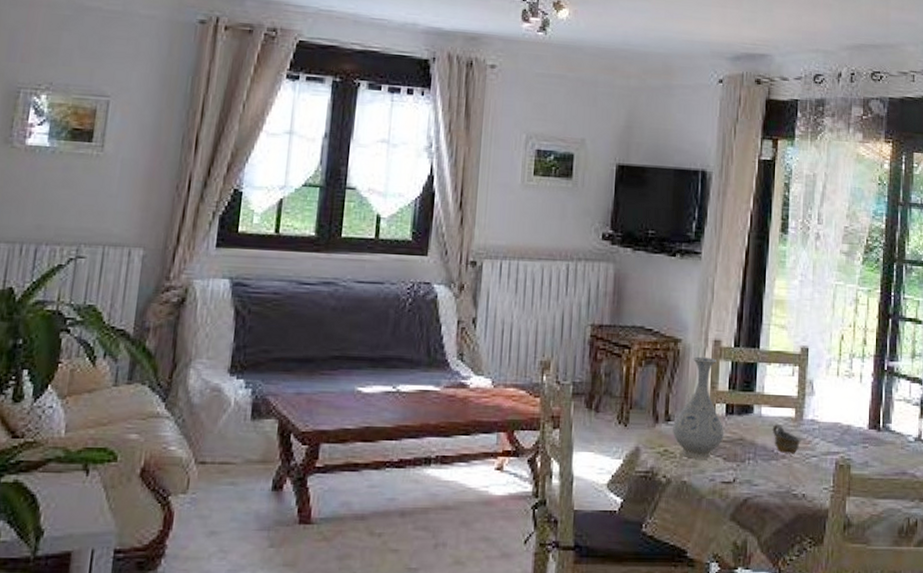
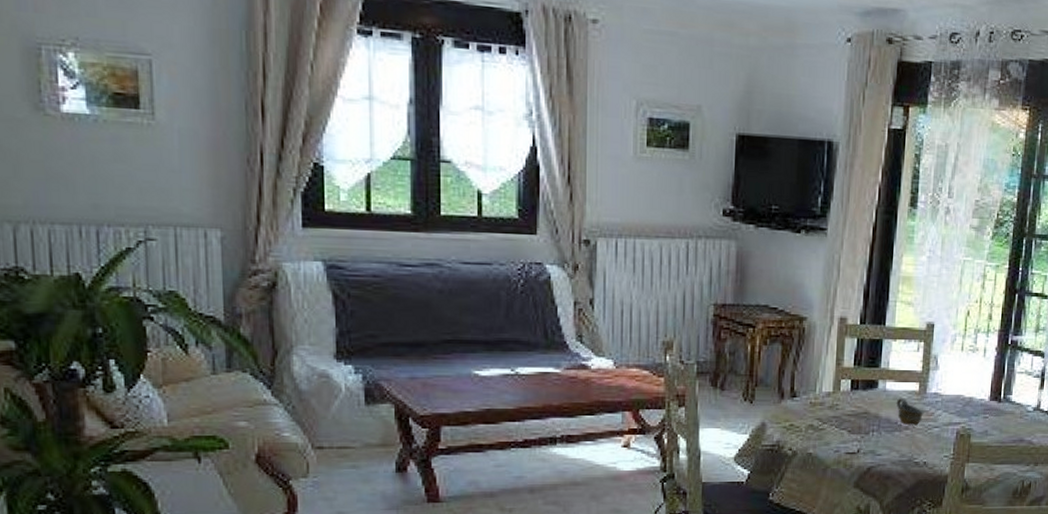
vase: present [673,356,725,459] -> none [798,334,849,432]

